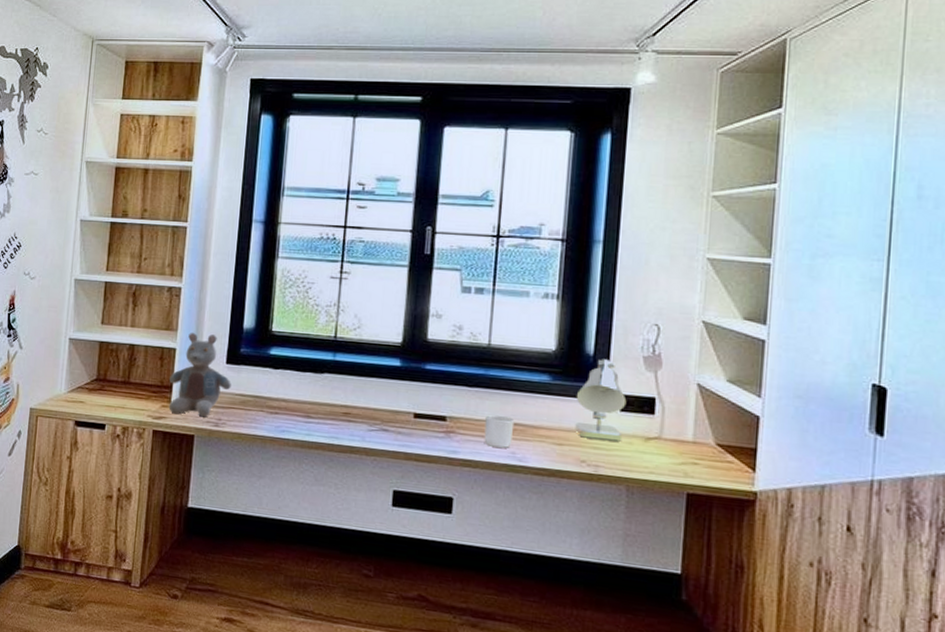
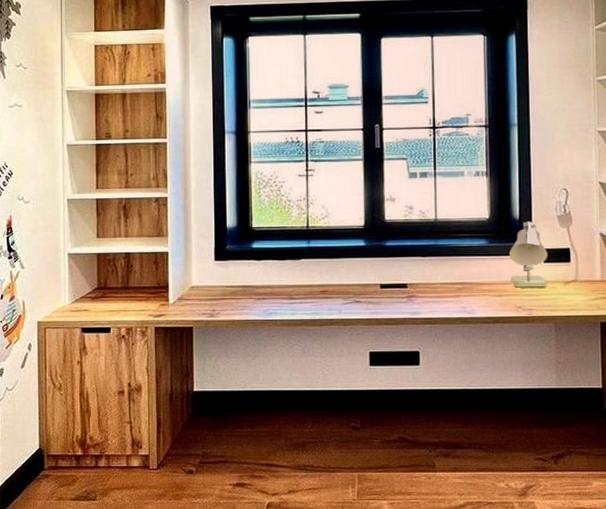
stuffed animal: present [168,333,231,418] -> none [165,236,221,311]
mug: present [484,414,515,448] -> none [439,277,463,304]

